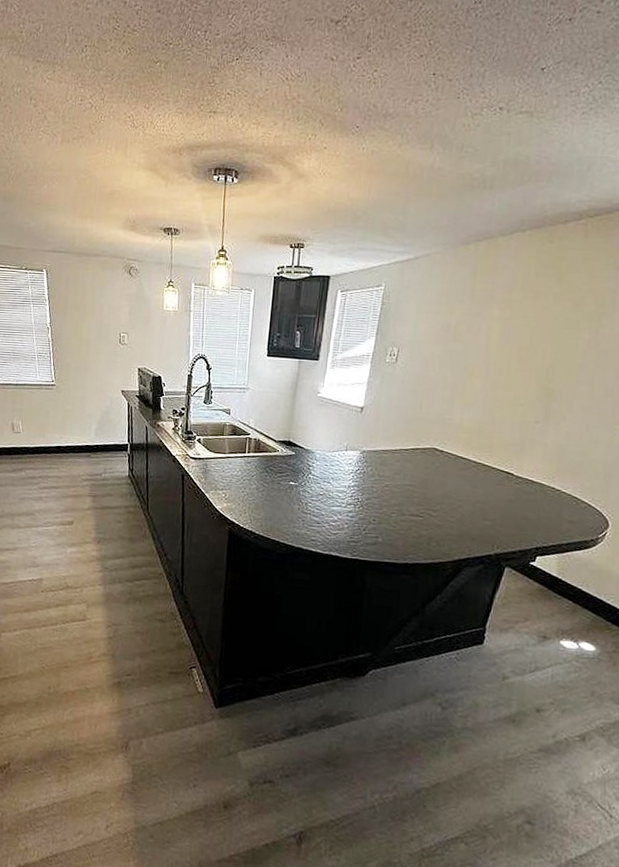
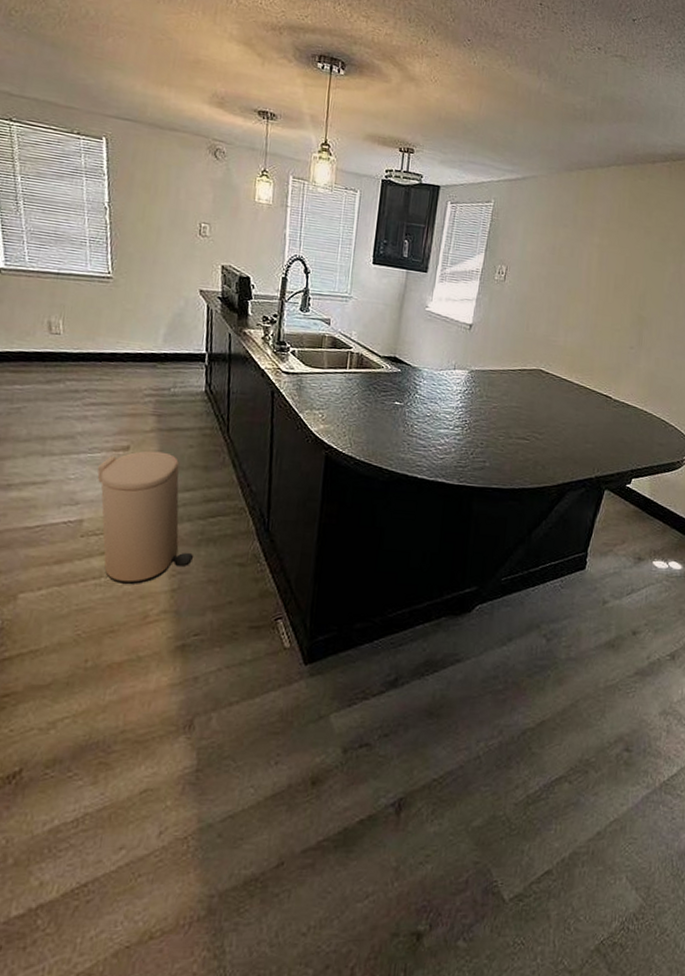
pedal bin: none [50,525,124,631] -> present [97,450,193,584]

